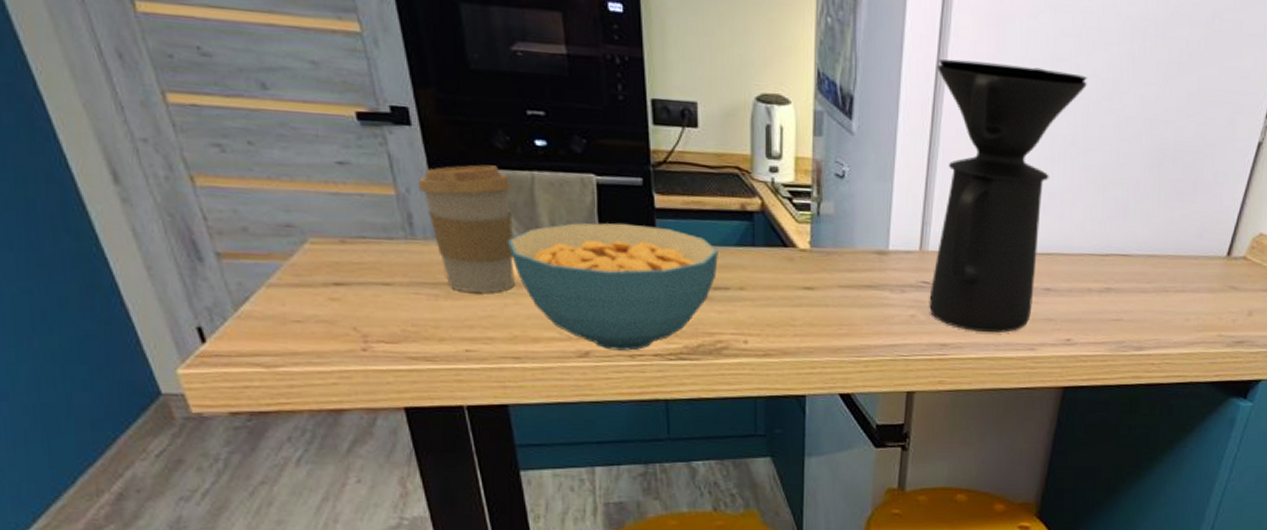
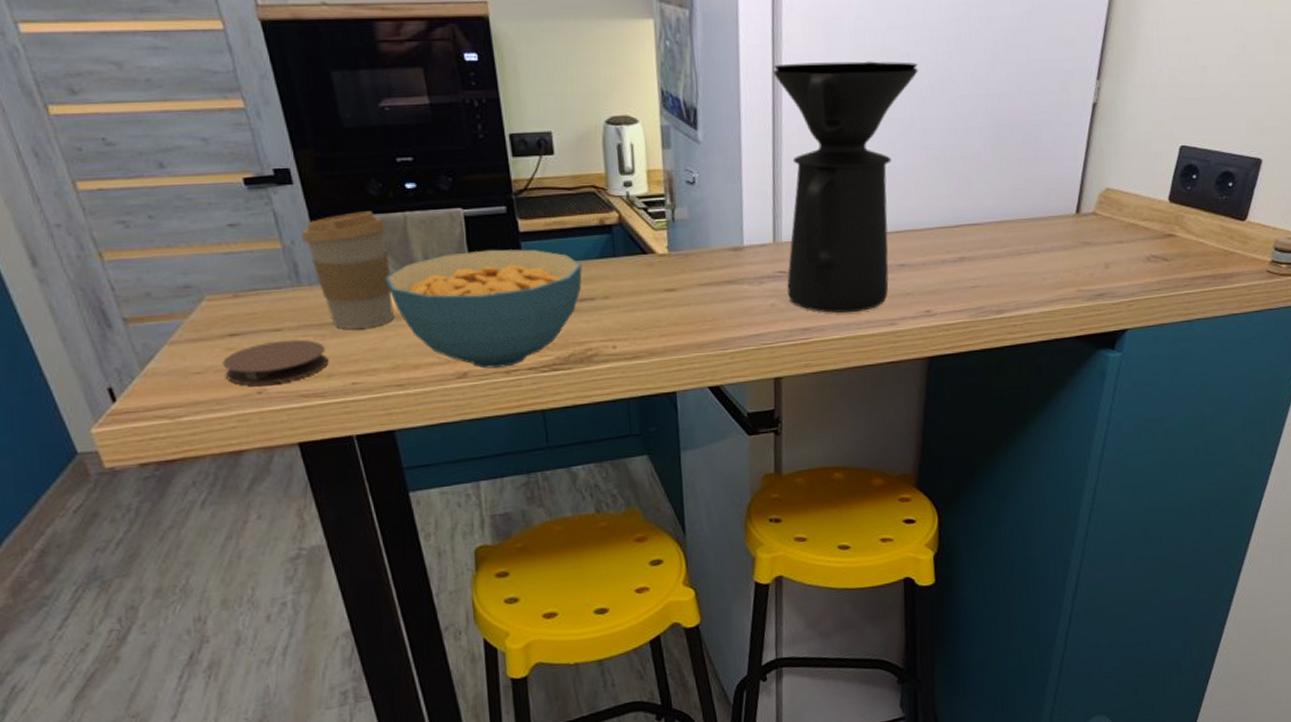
coaster: none [325,295,441,342] -> present [222,339,329,385]

